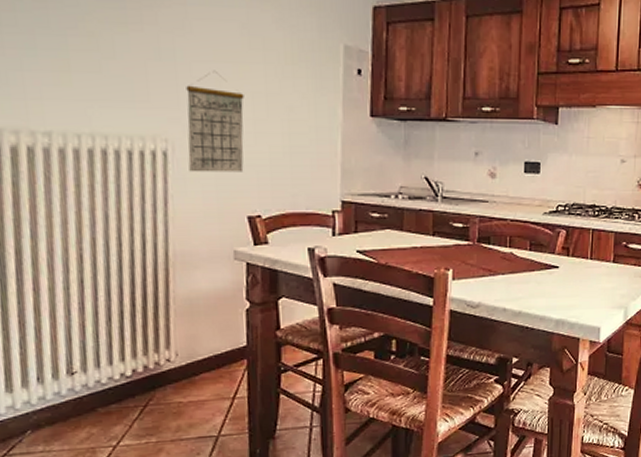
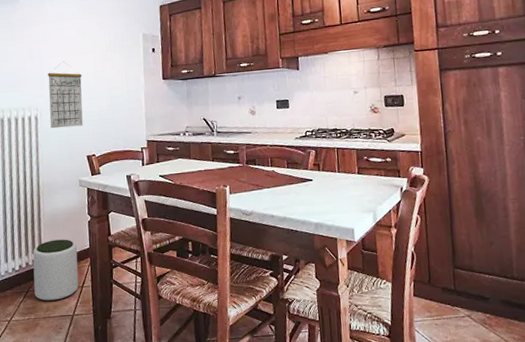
plant pot: none [155,333,229,418] -> present [33,239,79,301]

